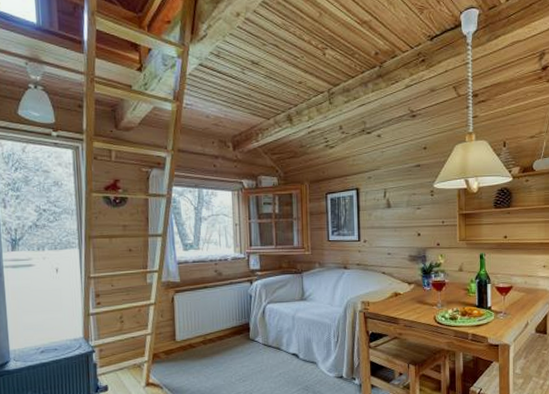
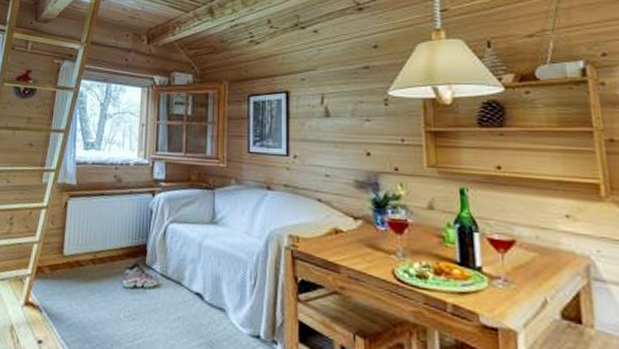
sneaker: none [230,334,263,359] -> present [121,258,161,289]

